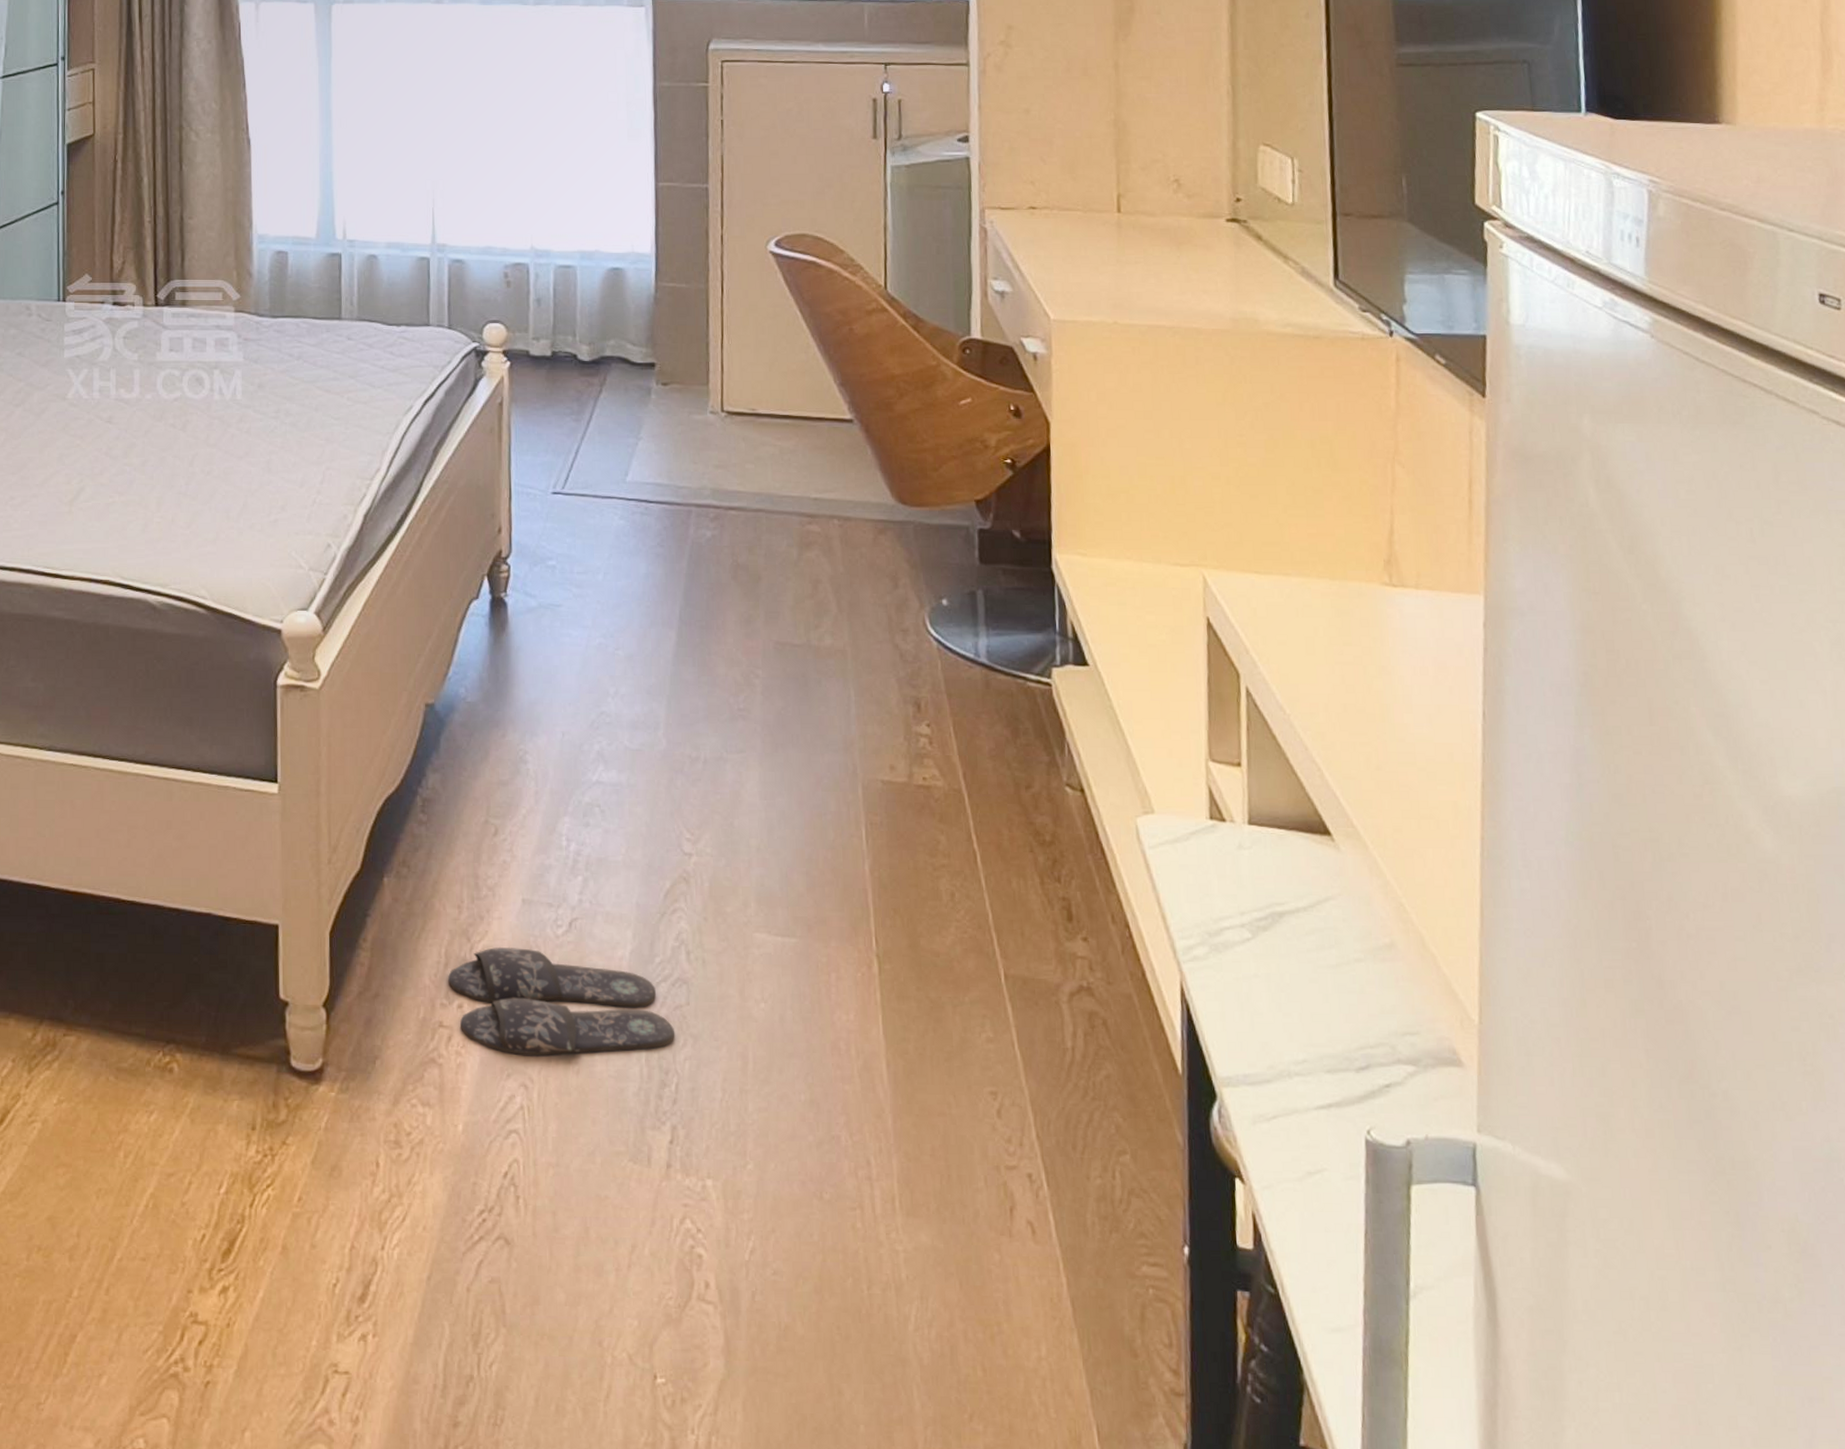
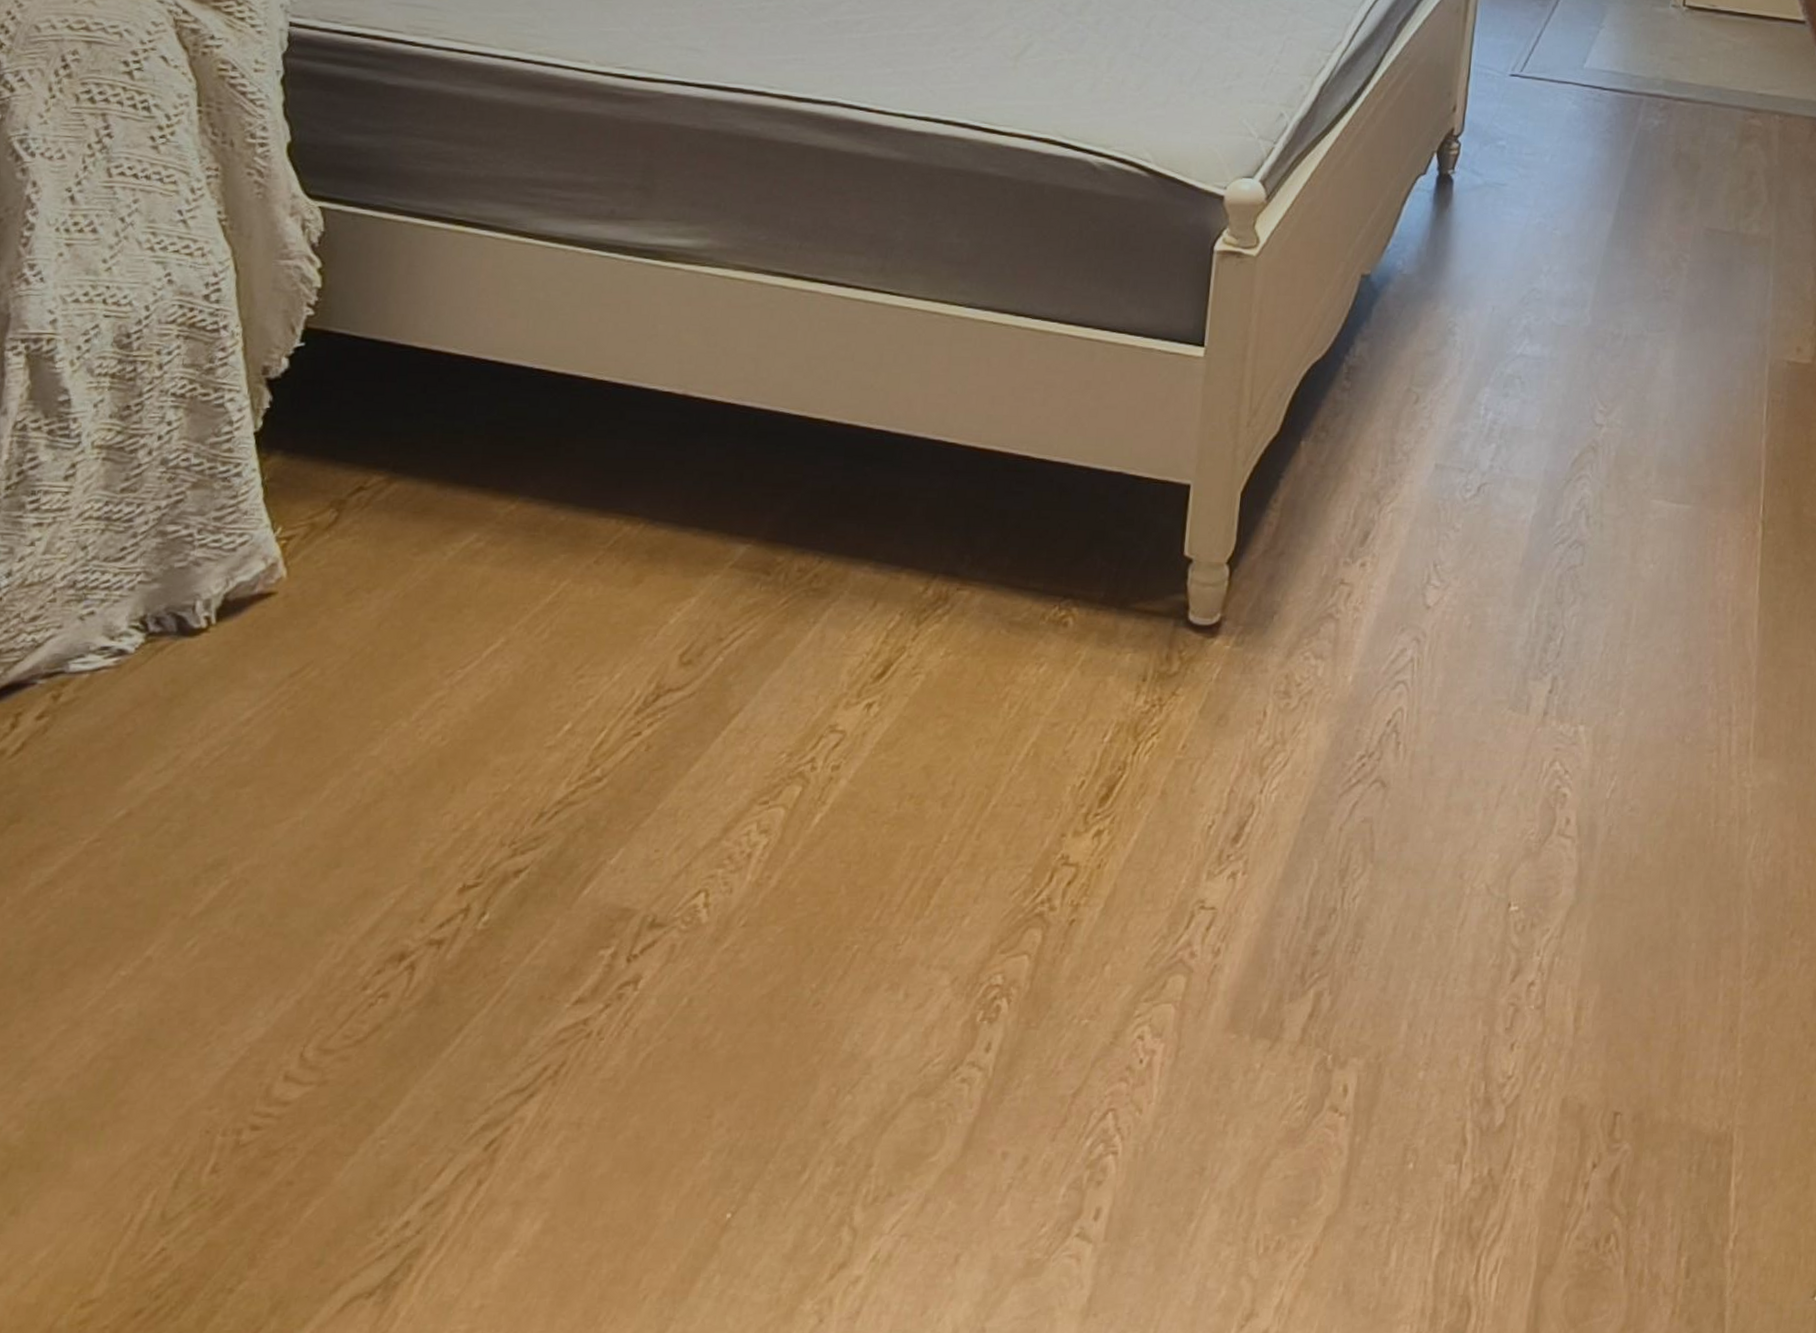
slippers: present [448,947,675,1057] -> none [1354,509,1567,612]

